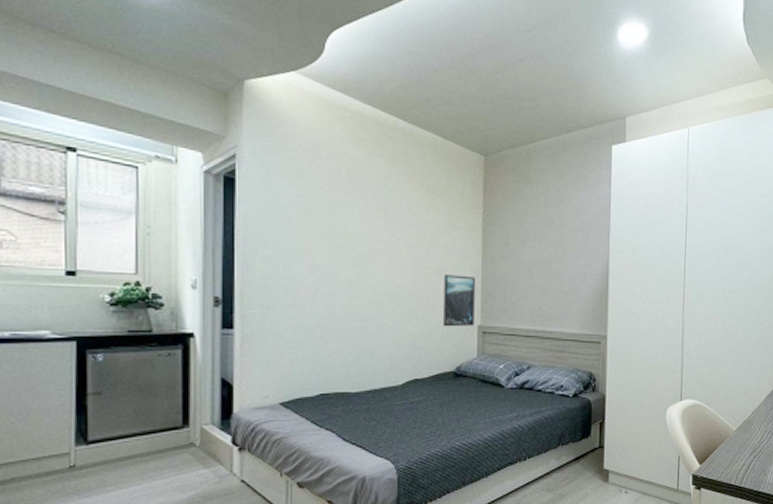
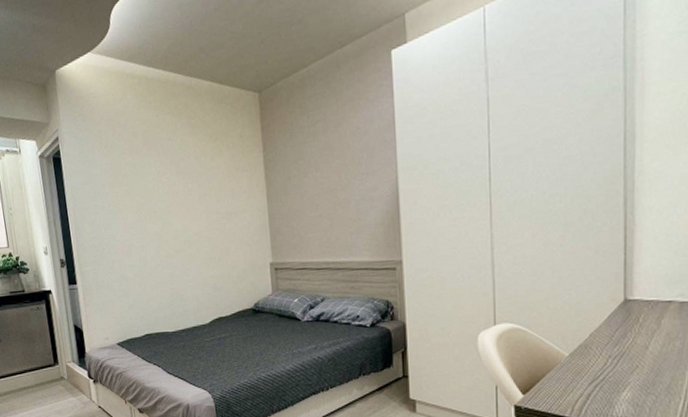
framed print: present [443,275,475,327] -> none [234,215,266,267]

